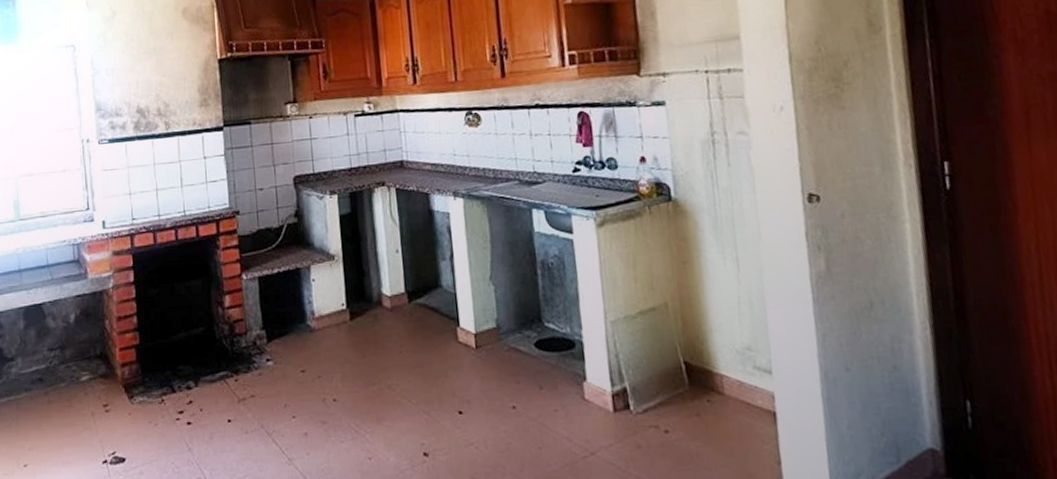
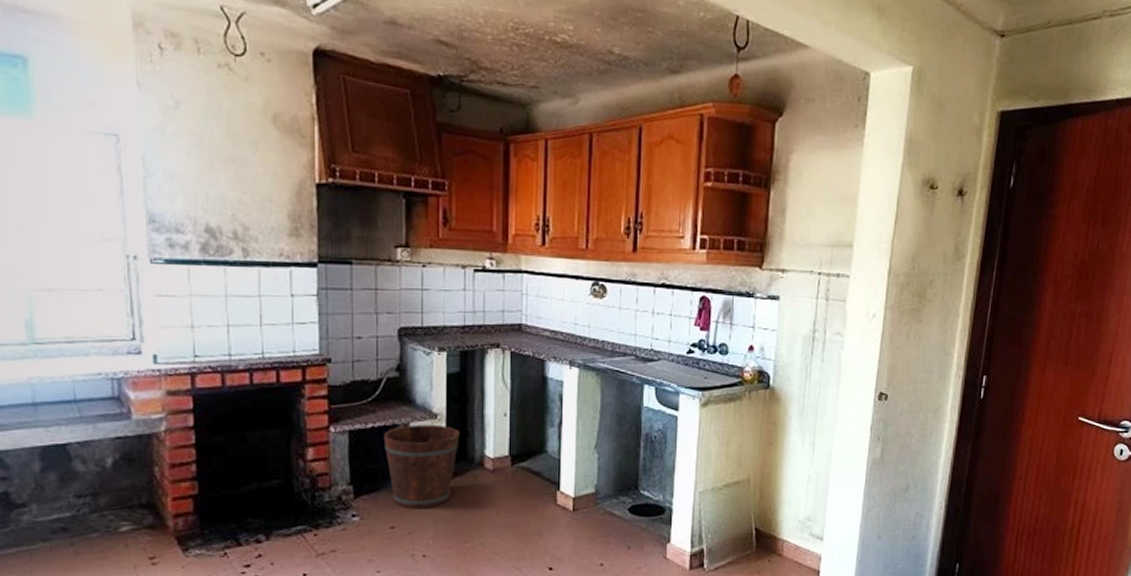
bucket: none [288,265,357,352] -> present [383,423,460,509]

